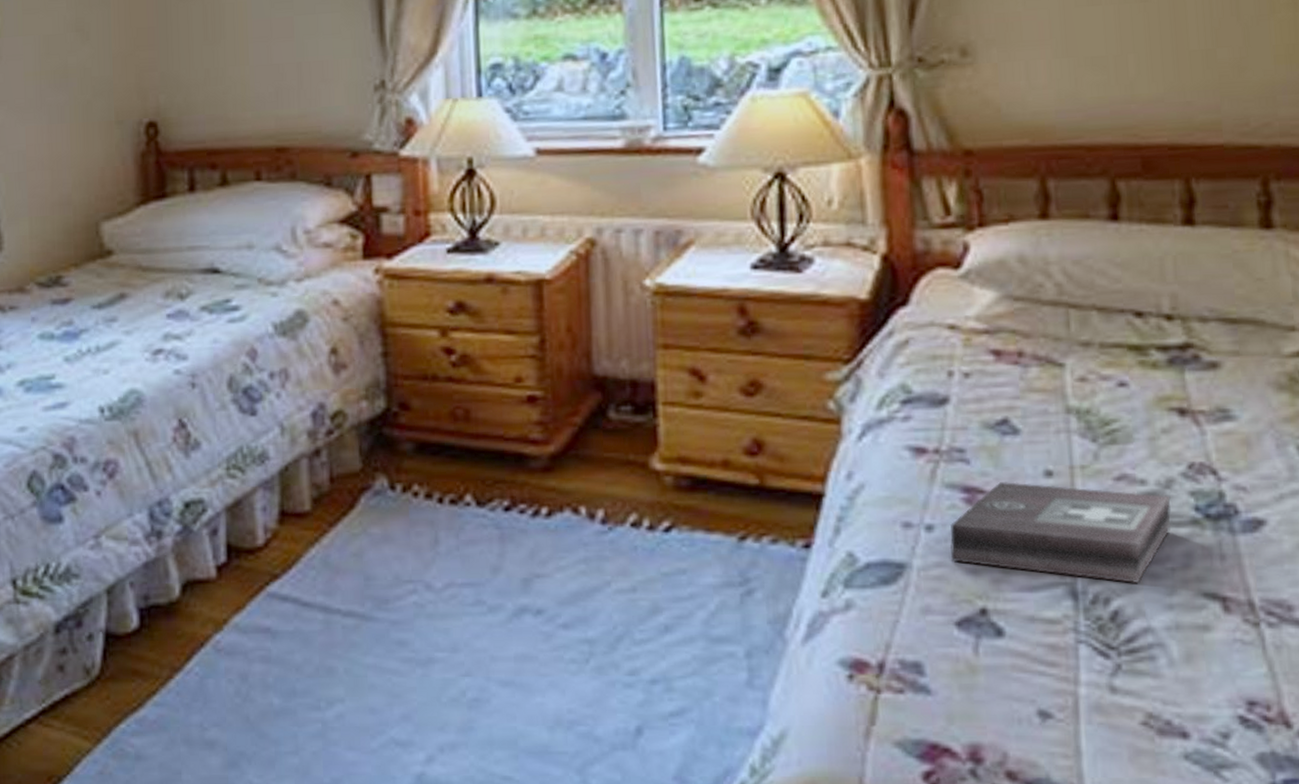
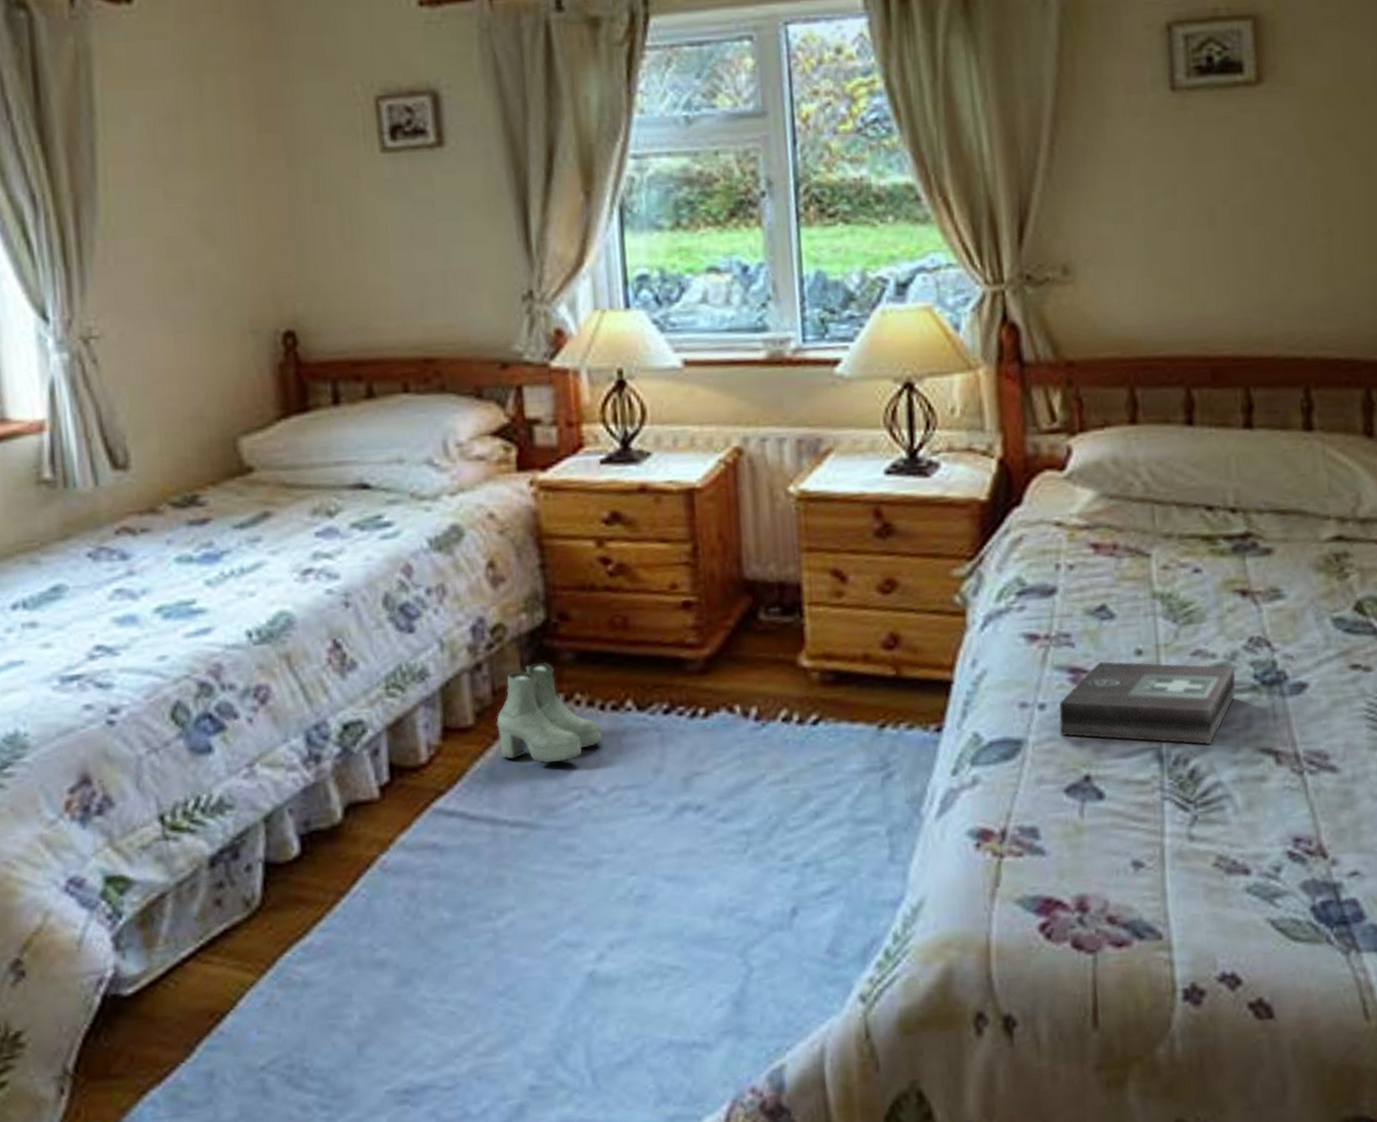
boots: none [333,452,440,554] -> present [496,663,603,763]

